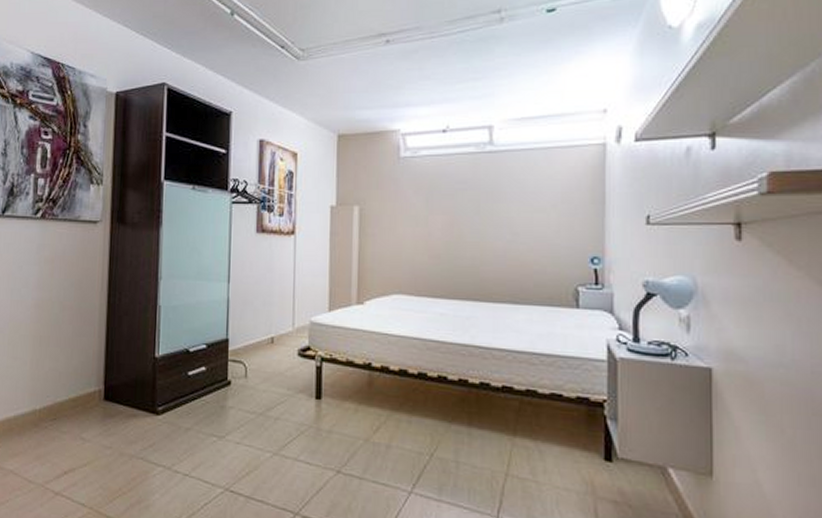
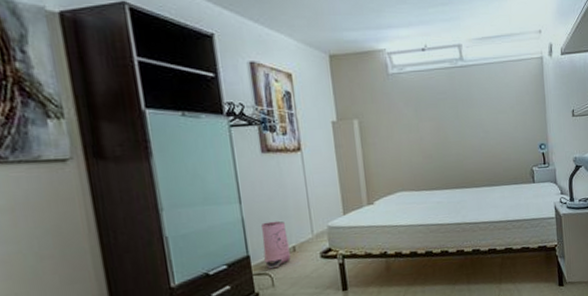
bag: none [242,306,268,358] -> present [261,220,291,269]

